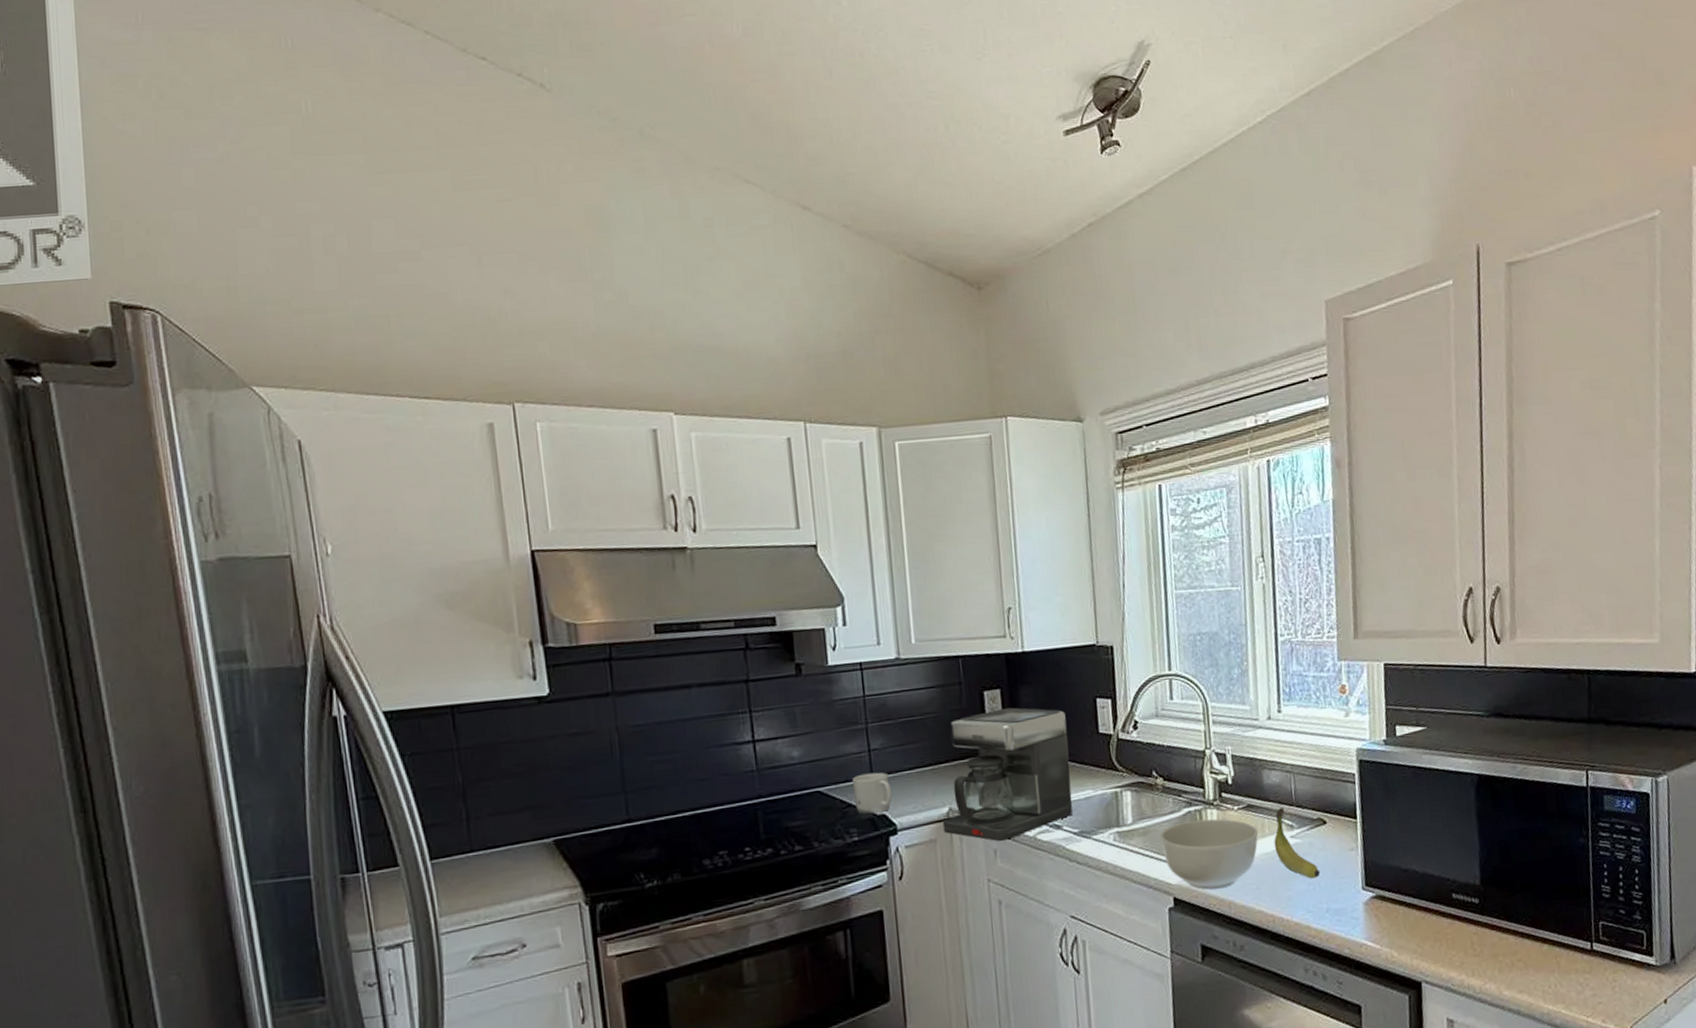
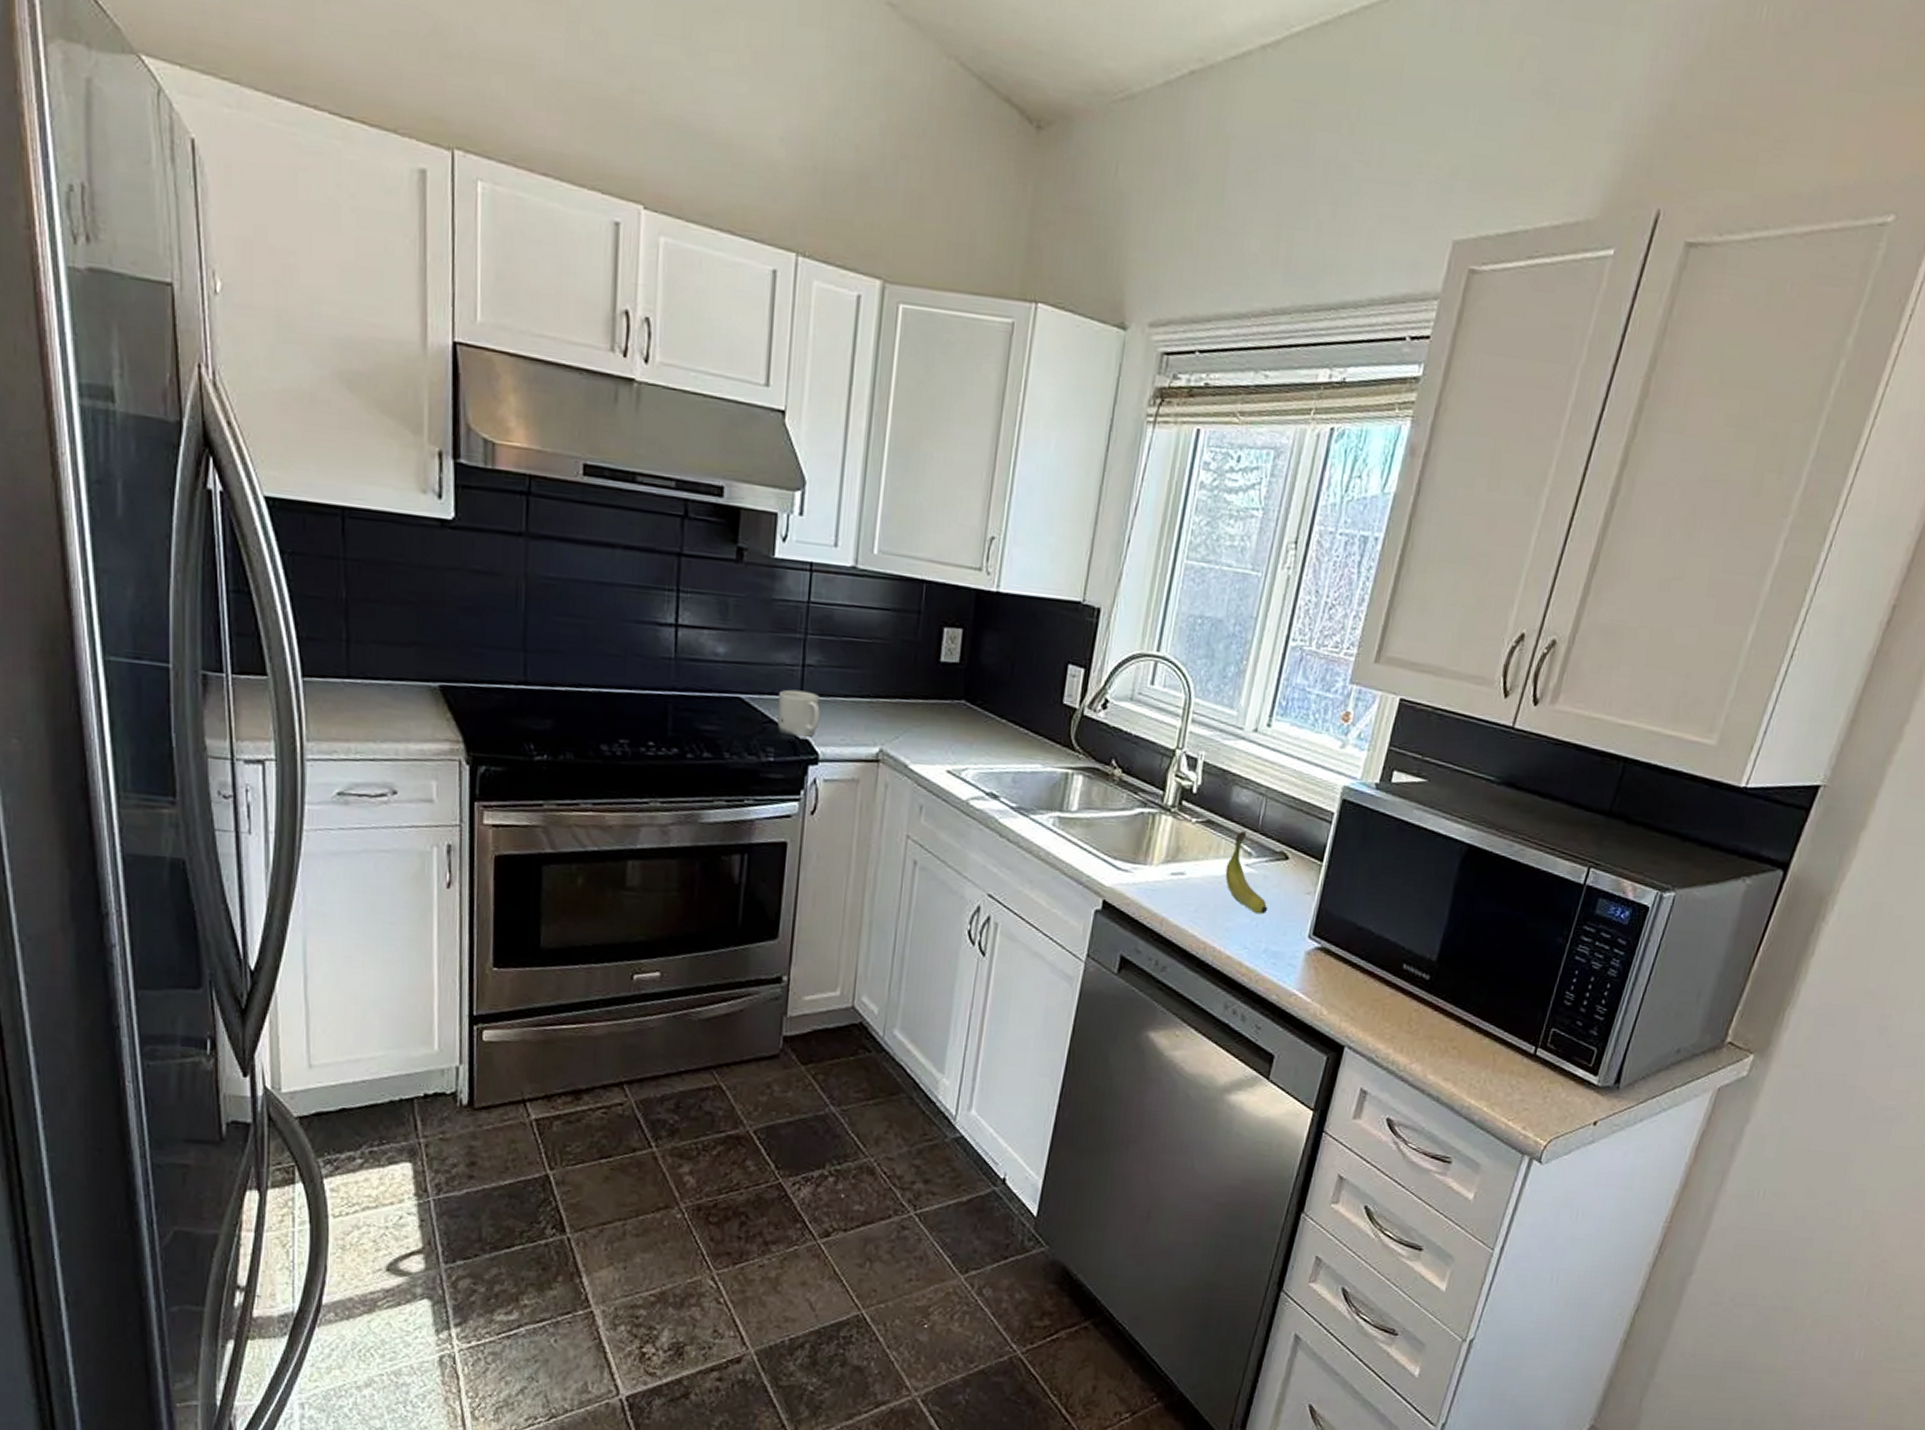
coffee maker: present [942,707,1073,842] -> none [869,651,1030,799]
bowl: present [1160,818,1259,890] -> none [1103,822,1213,903]

